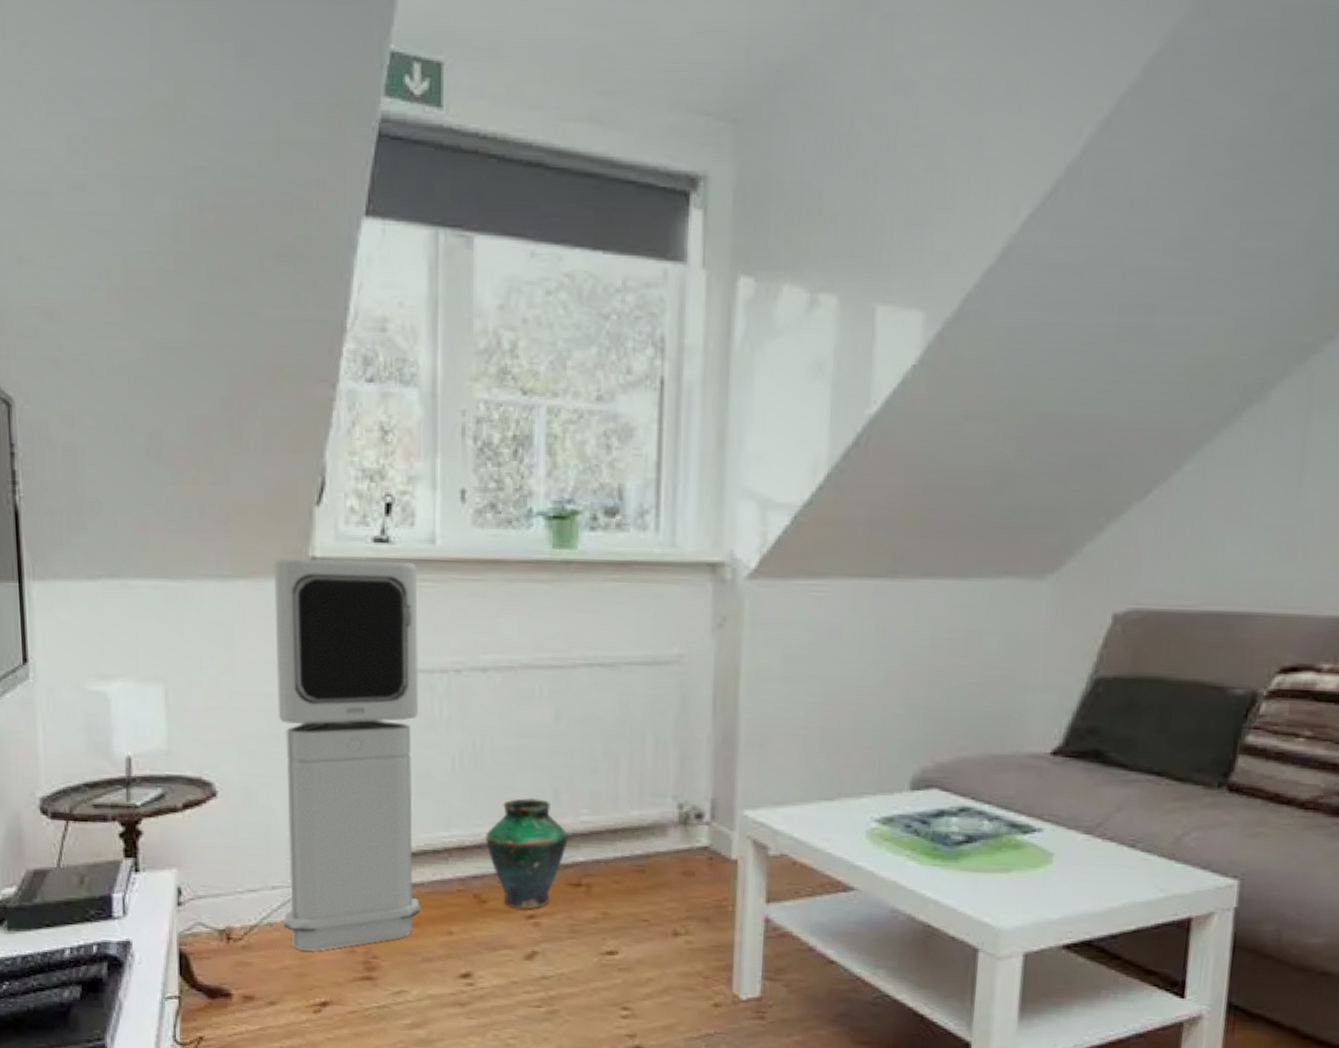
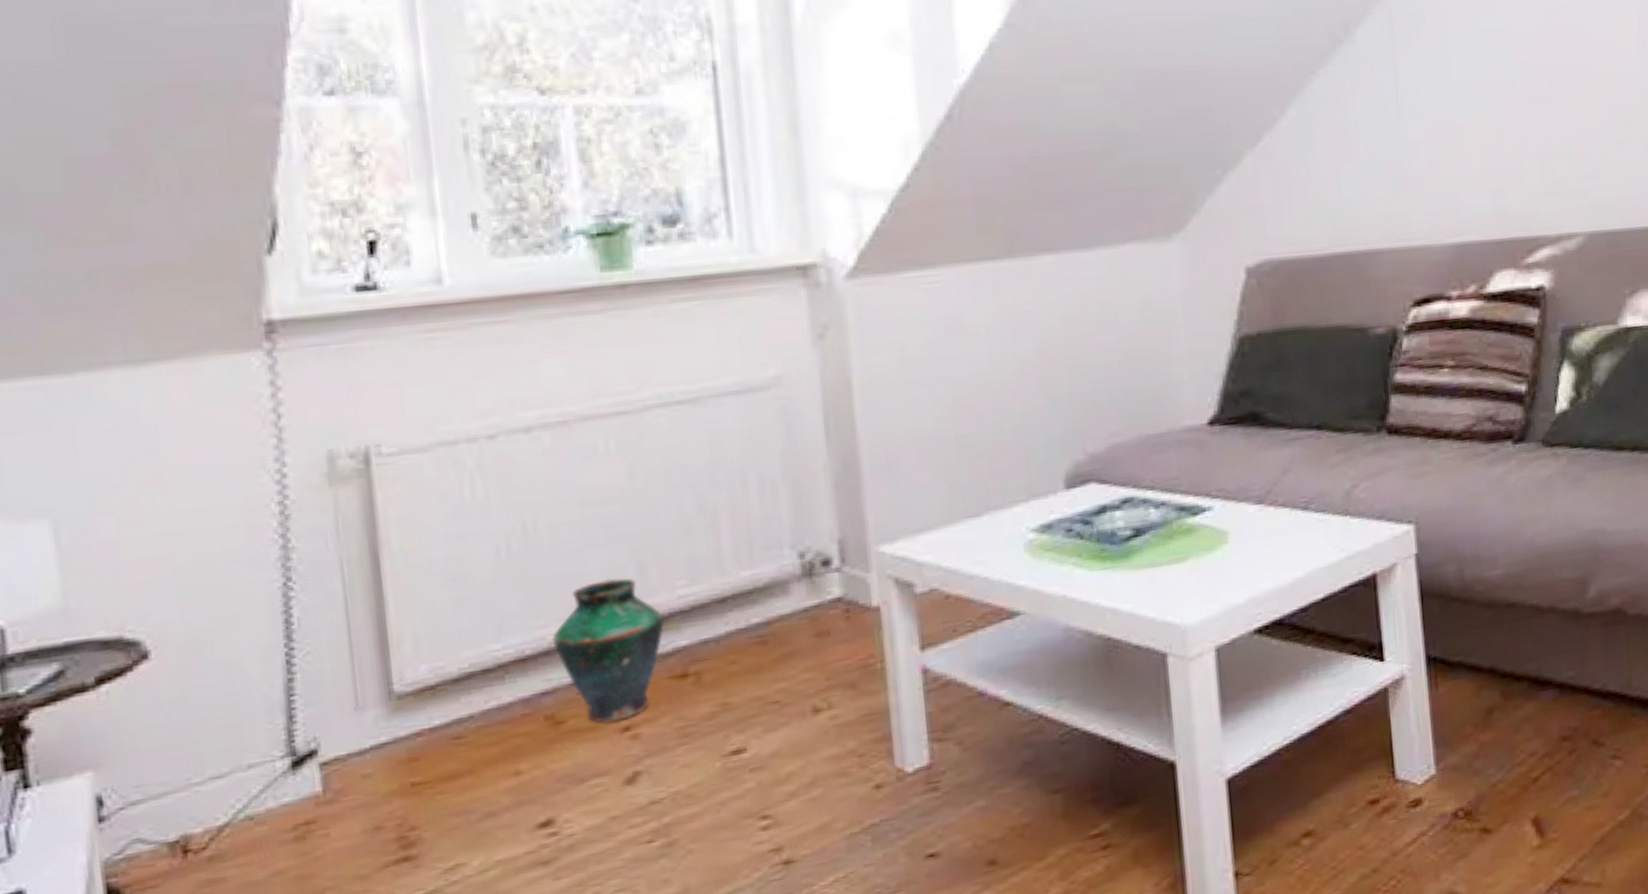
air purifier: present [274,558,420,952] -> none [210,310,472,843]

